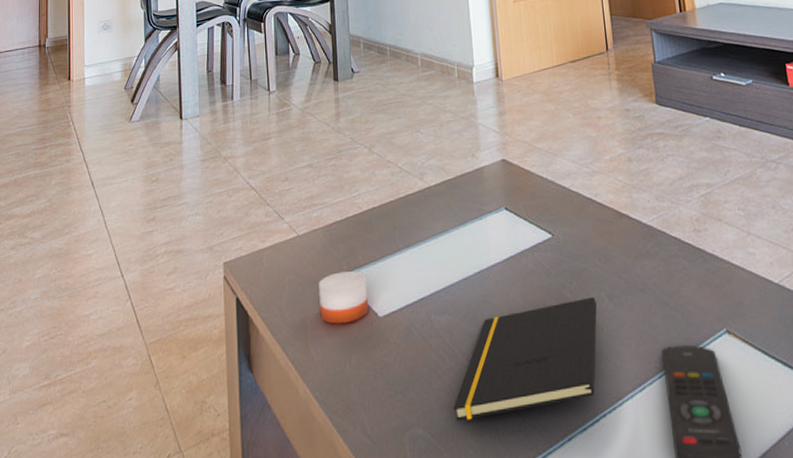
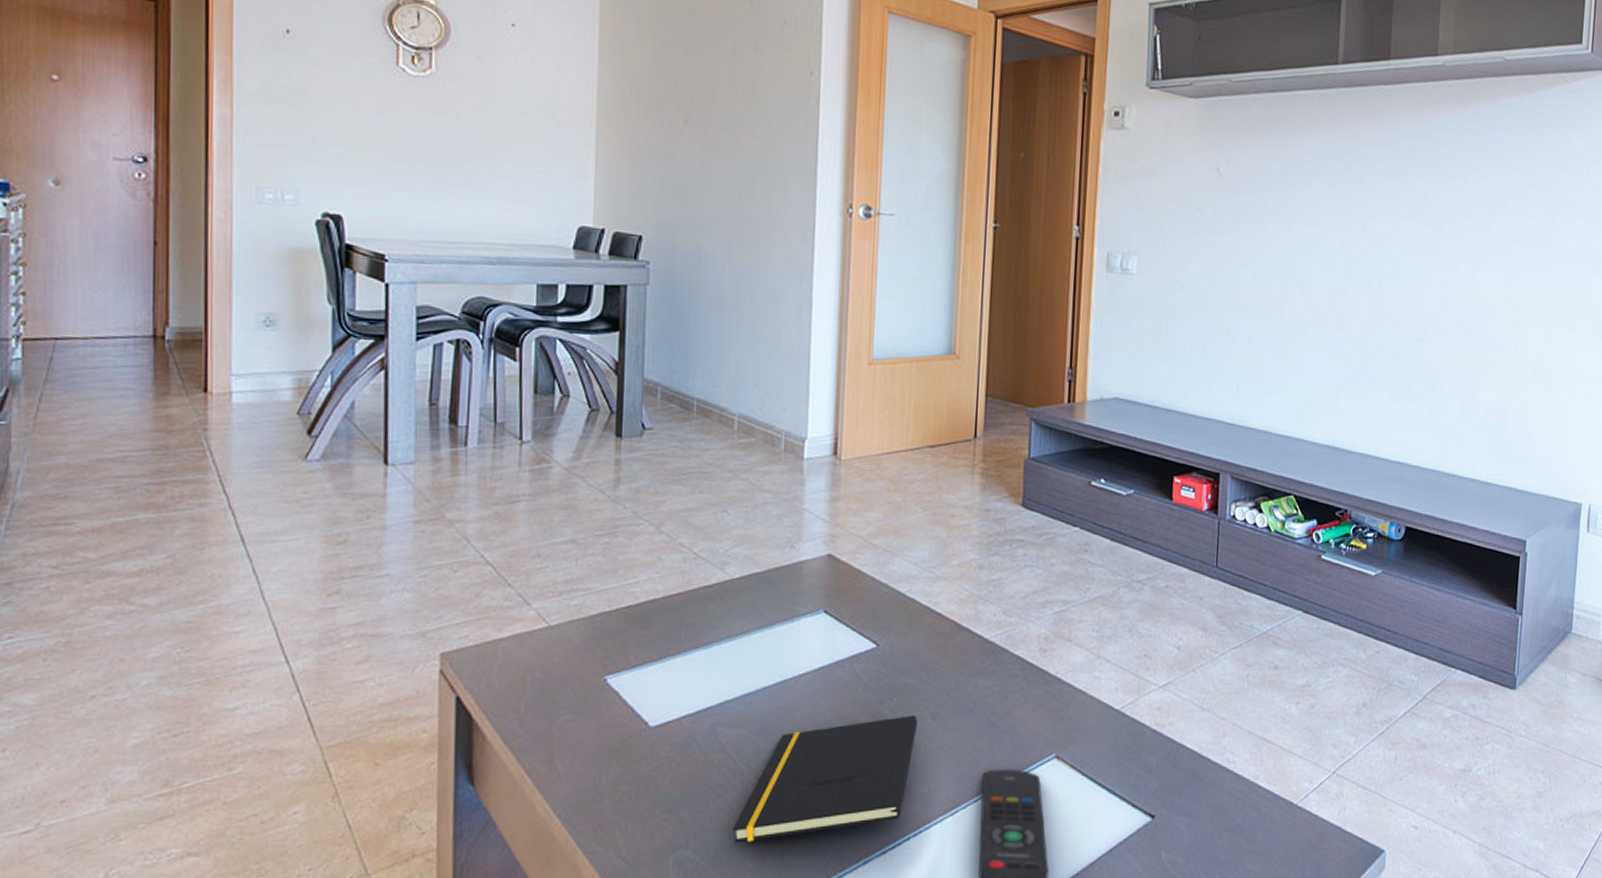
candle: present [319,270,368,324] -> none [571,671,638,733]

